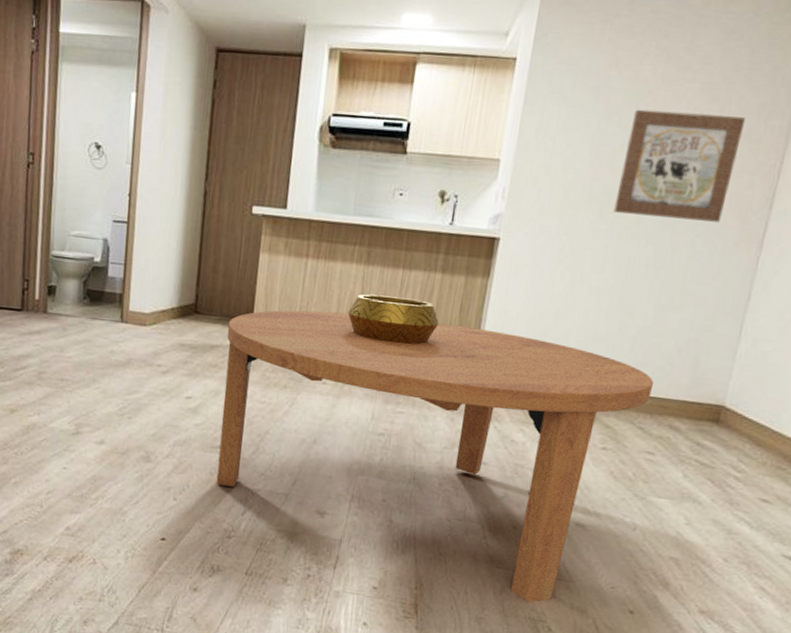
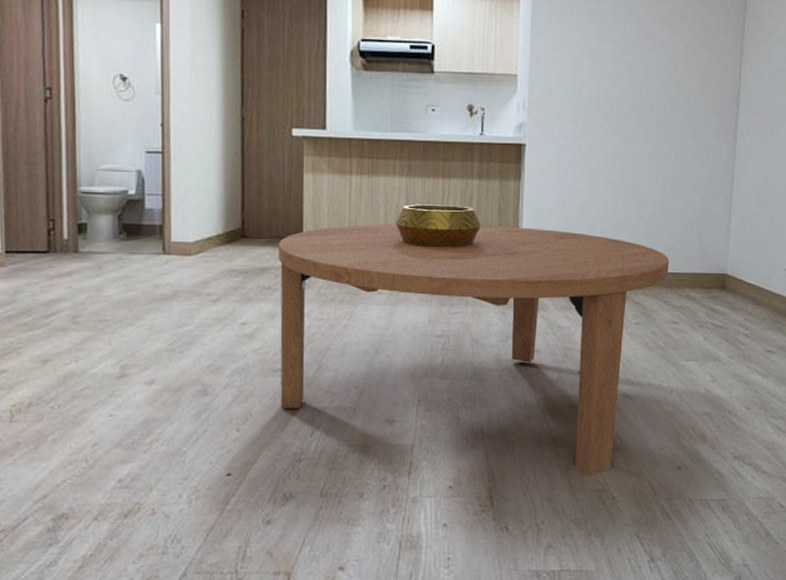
wall art: present [613,109,745,222] -> none [617,27,708,119]

